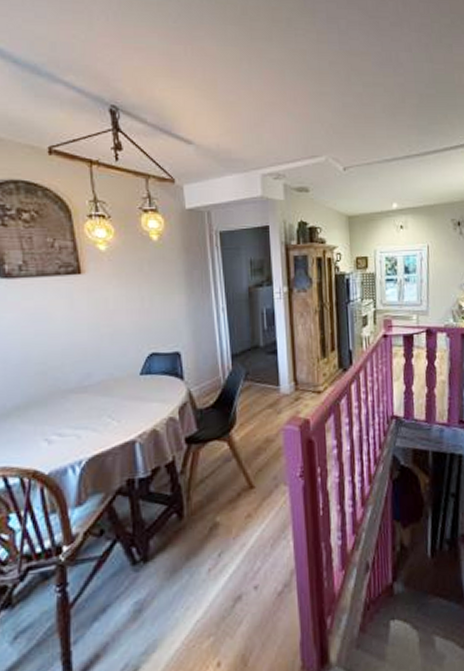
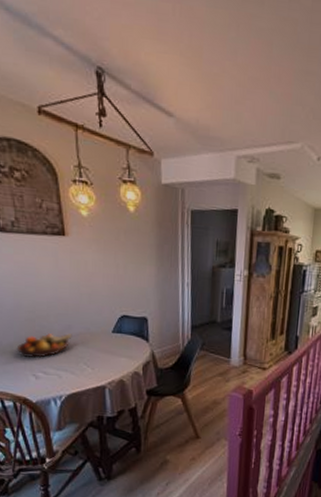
fruit bowl: none [24,383,93,419] -> present [16,333,72,359]

